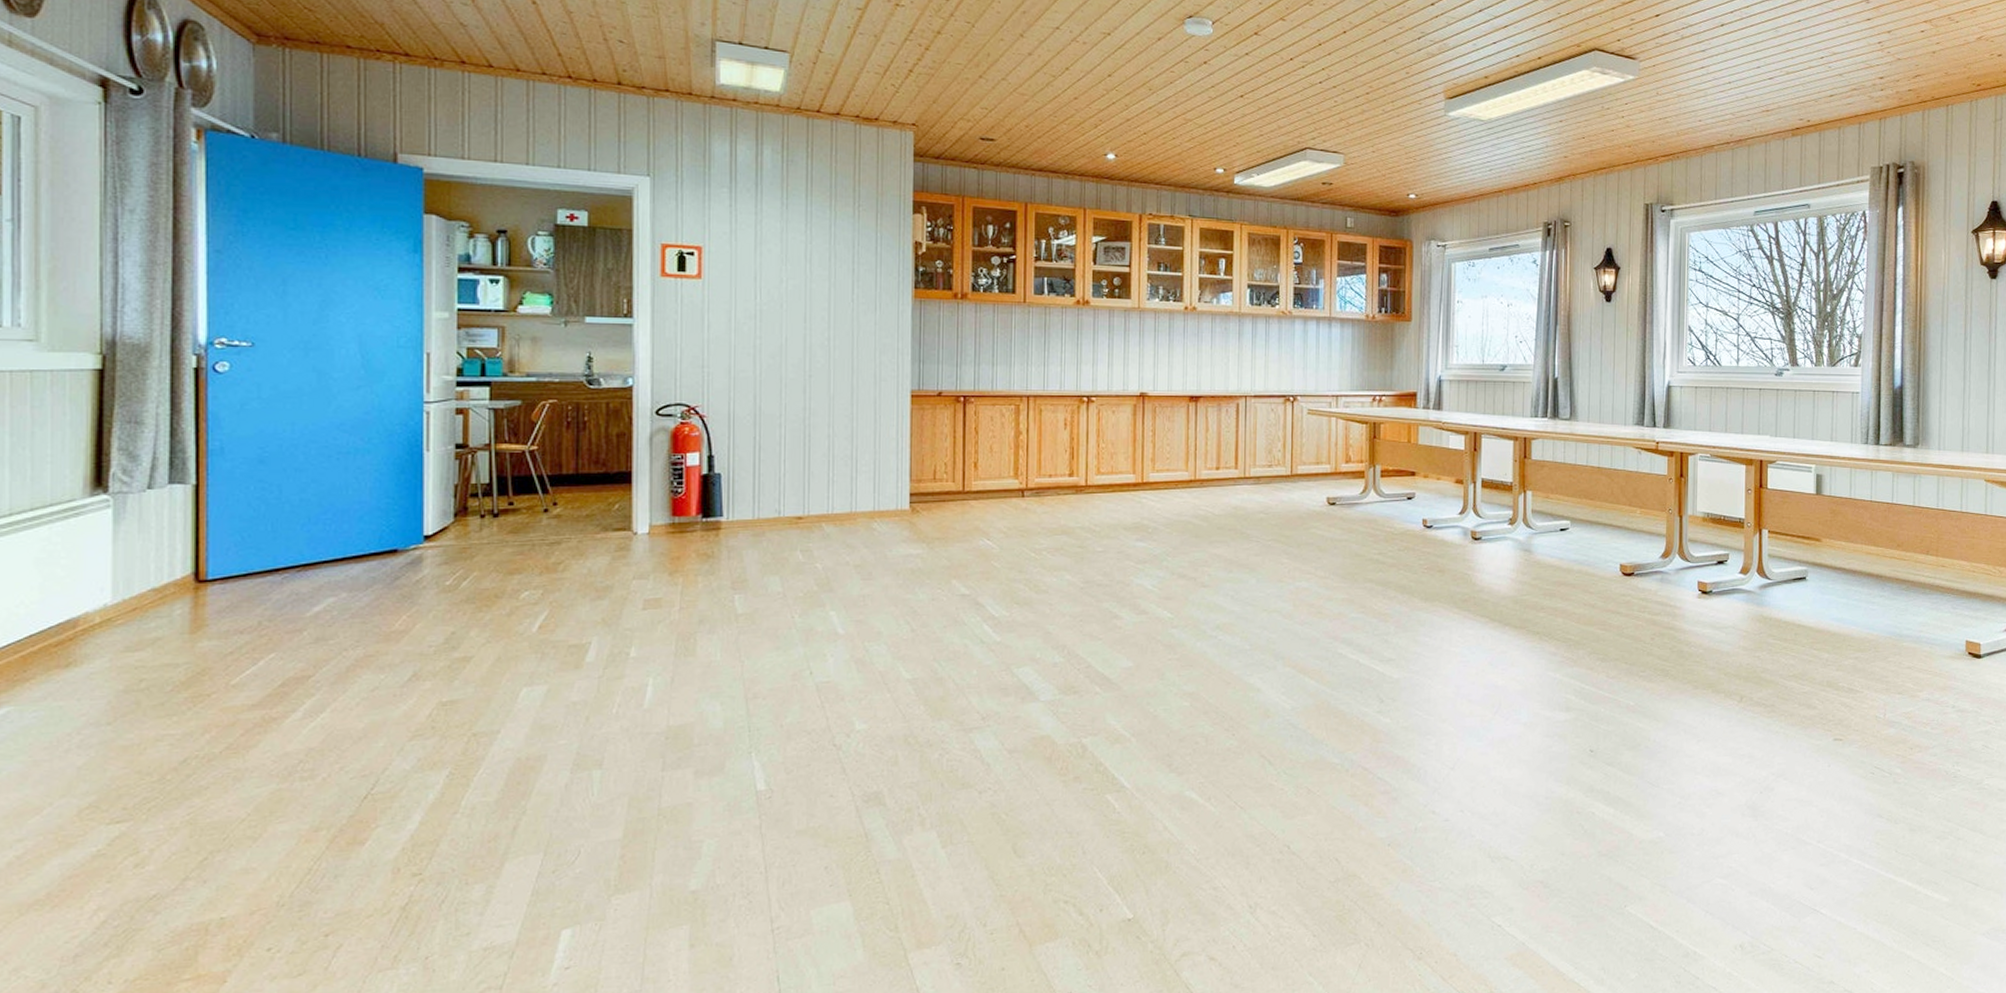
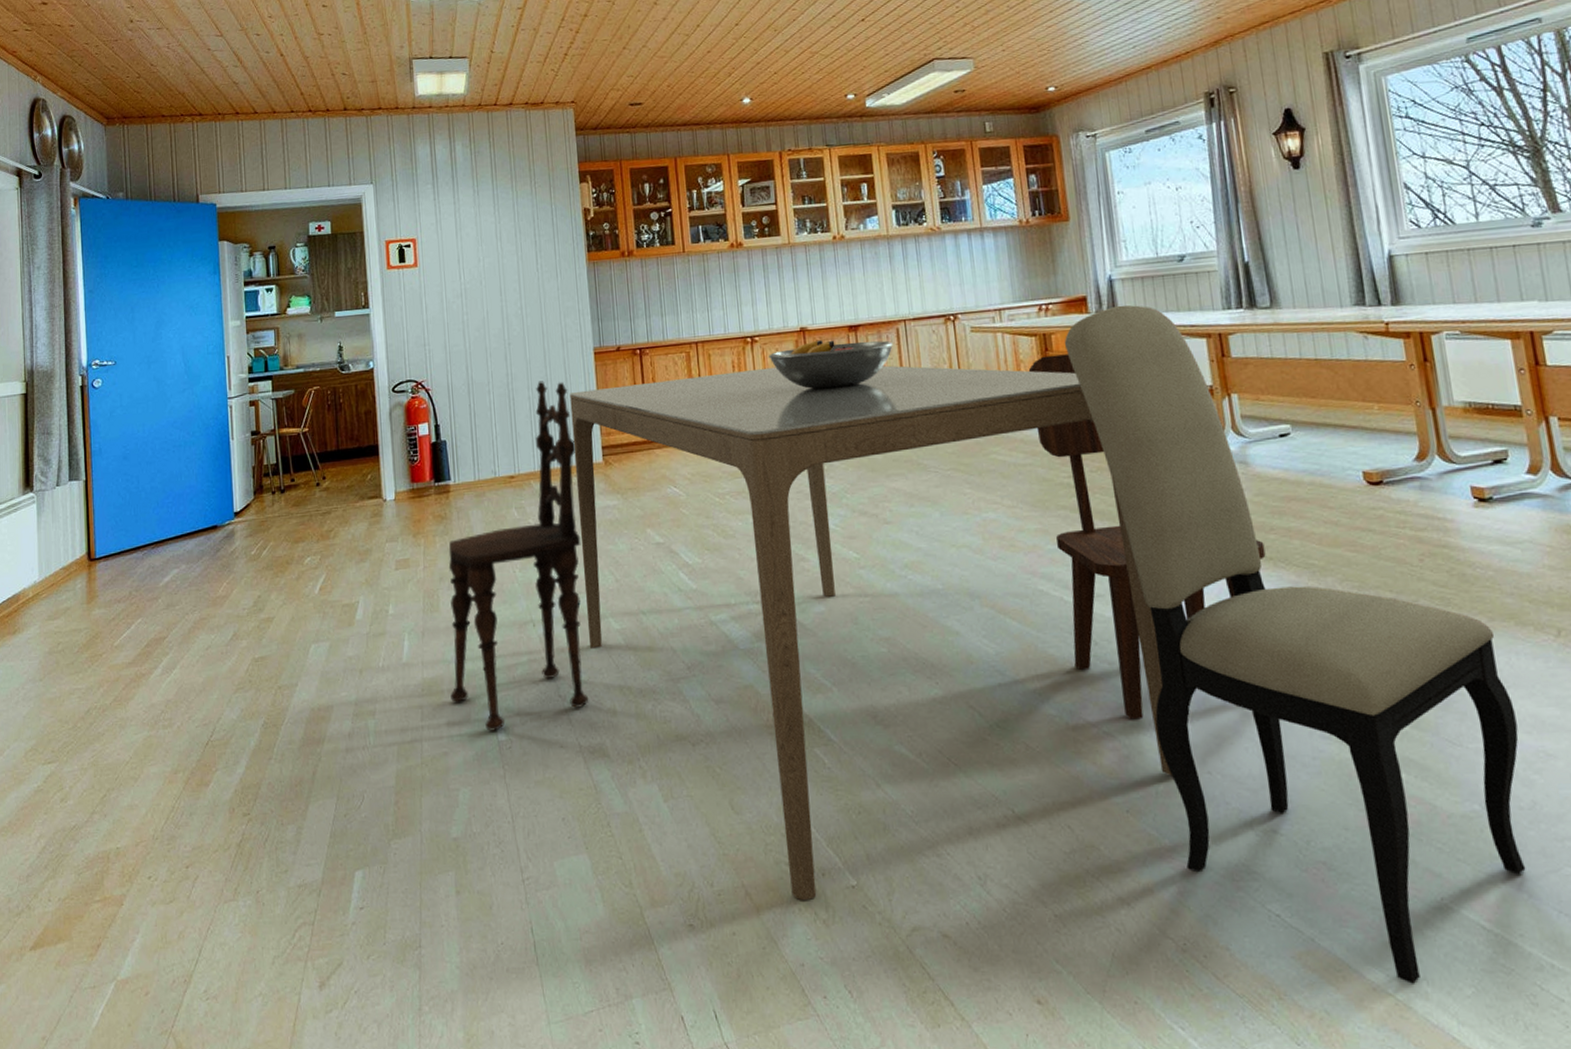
dining chair: none [701,419,878,781] -> present [448,381,589,731]
dining table: none [874,428,1435,934] -> present [569,365,1172,900]
fruit bowl: none [1104,406,1233,455] -> present [769,339,894,389]
dining chair: none [1356,443,1534,767] -> present [1028,354,1266,720]
dining chair: none [1391,403,1701,973] -> present [1064,305,1526,984]

